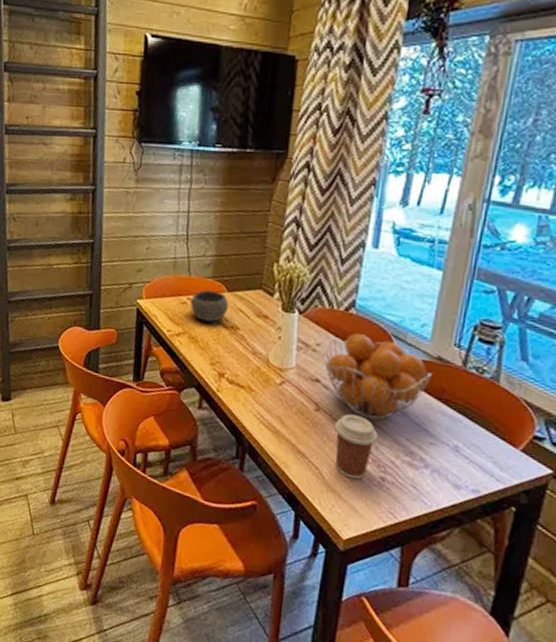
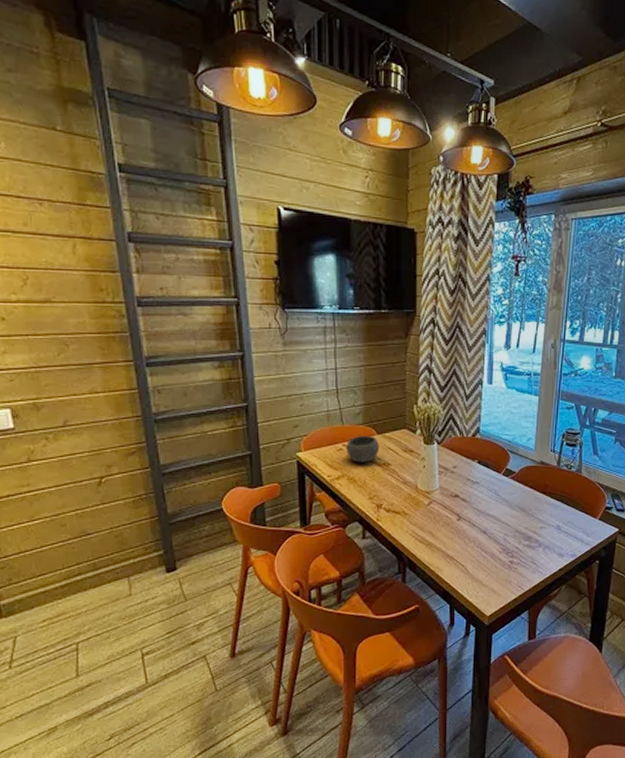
fruit basket: present [323,333,432,421] -> none [459,453,538,518]
coffee cup: present [335,414,378,480] -> none [473,517,505,568]

